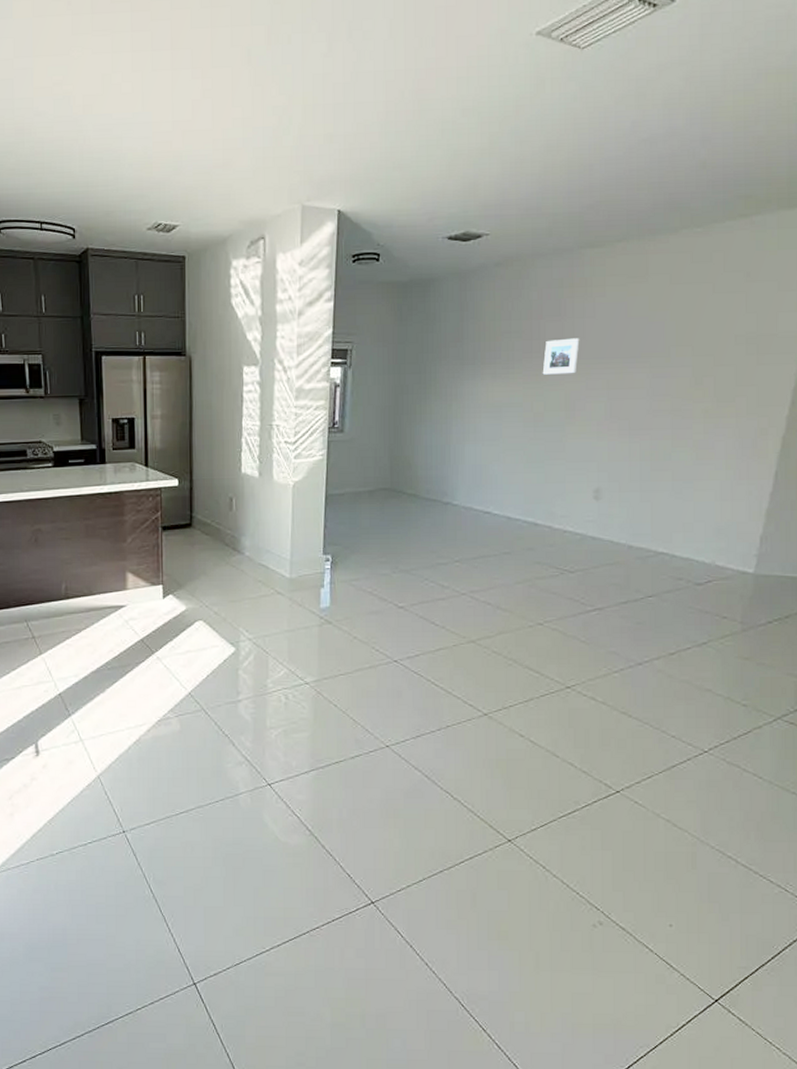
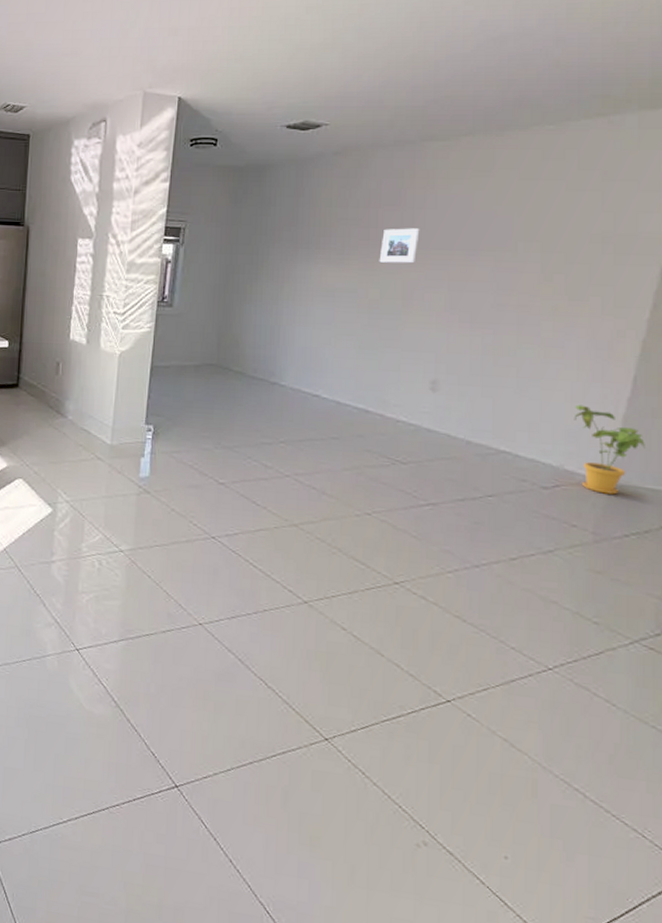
house plant: none [723,502,785,585] -> present [574,404,645,495]

